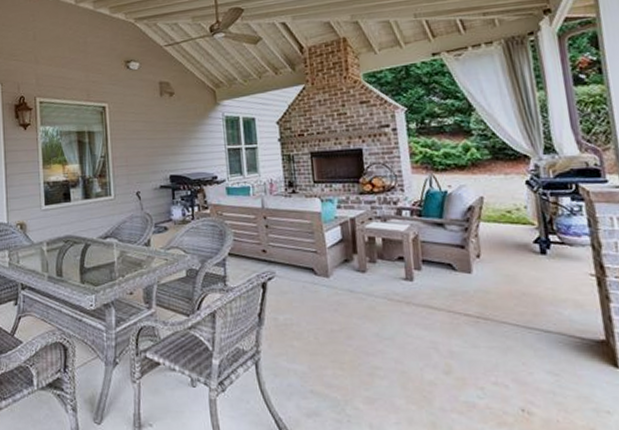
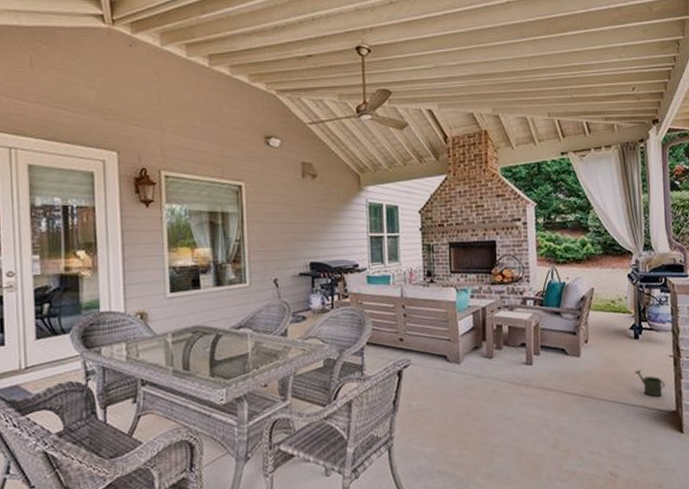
watering can: none [545,290,588,323] -> present [635,370,665,397]

